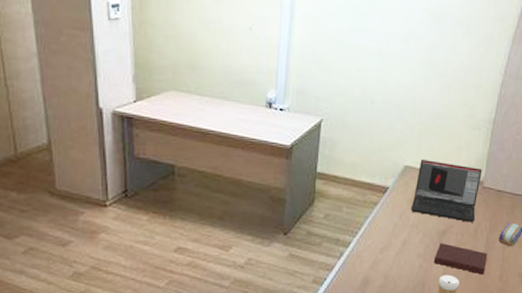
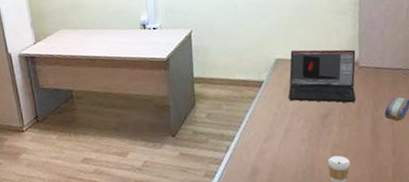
notebook: present [433,243,488,275] -> none [319,125,376,152]

